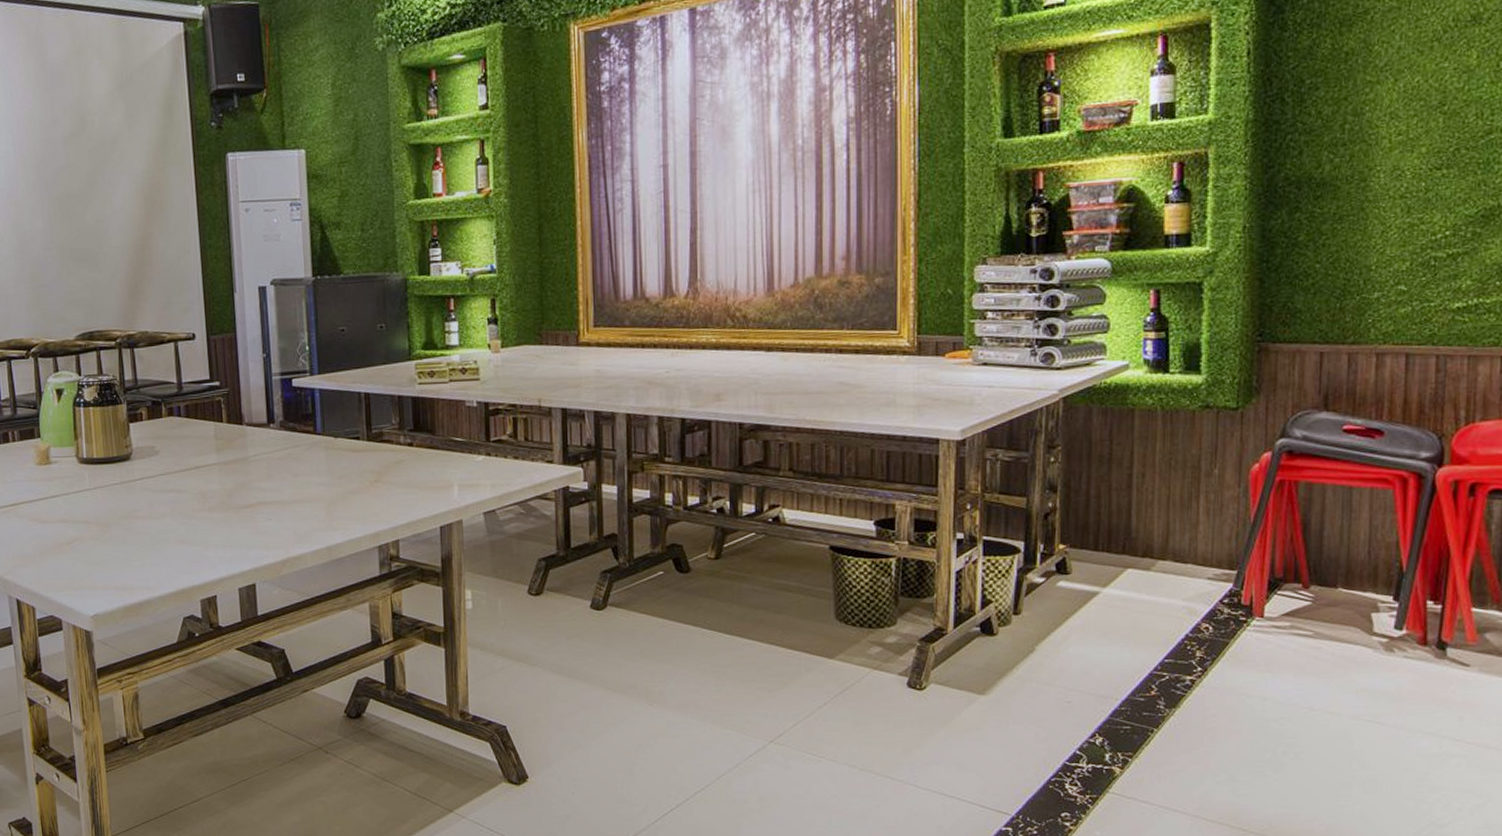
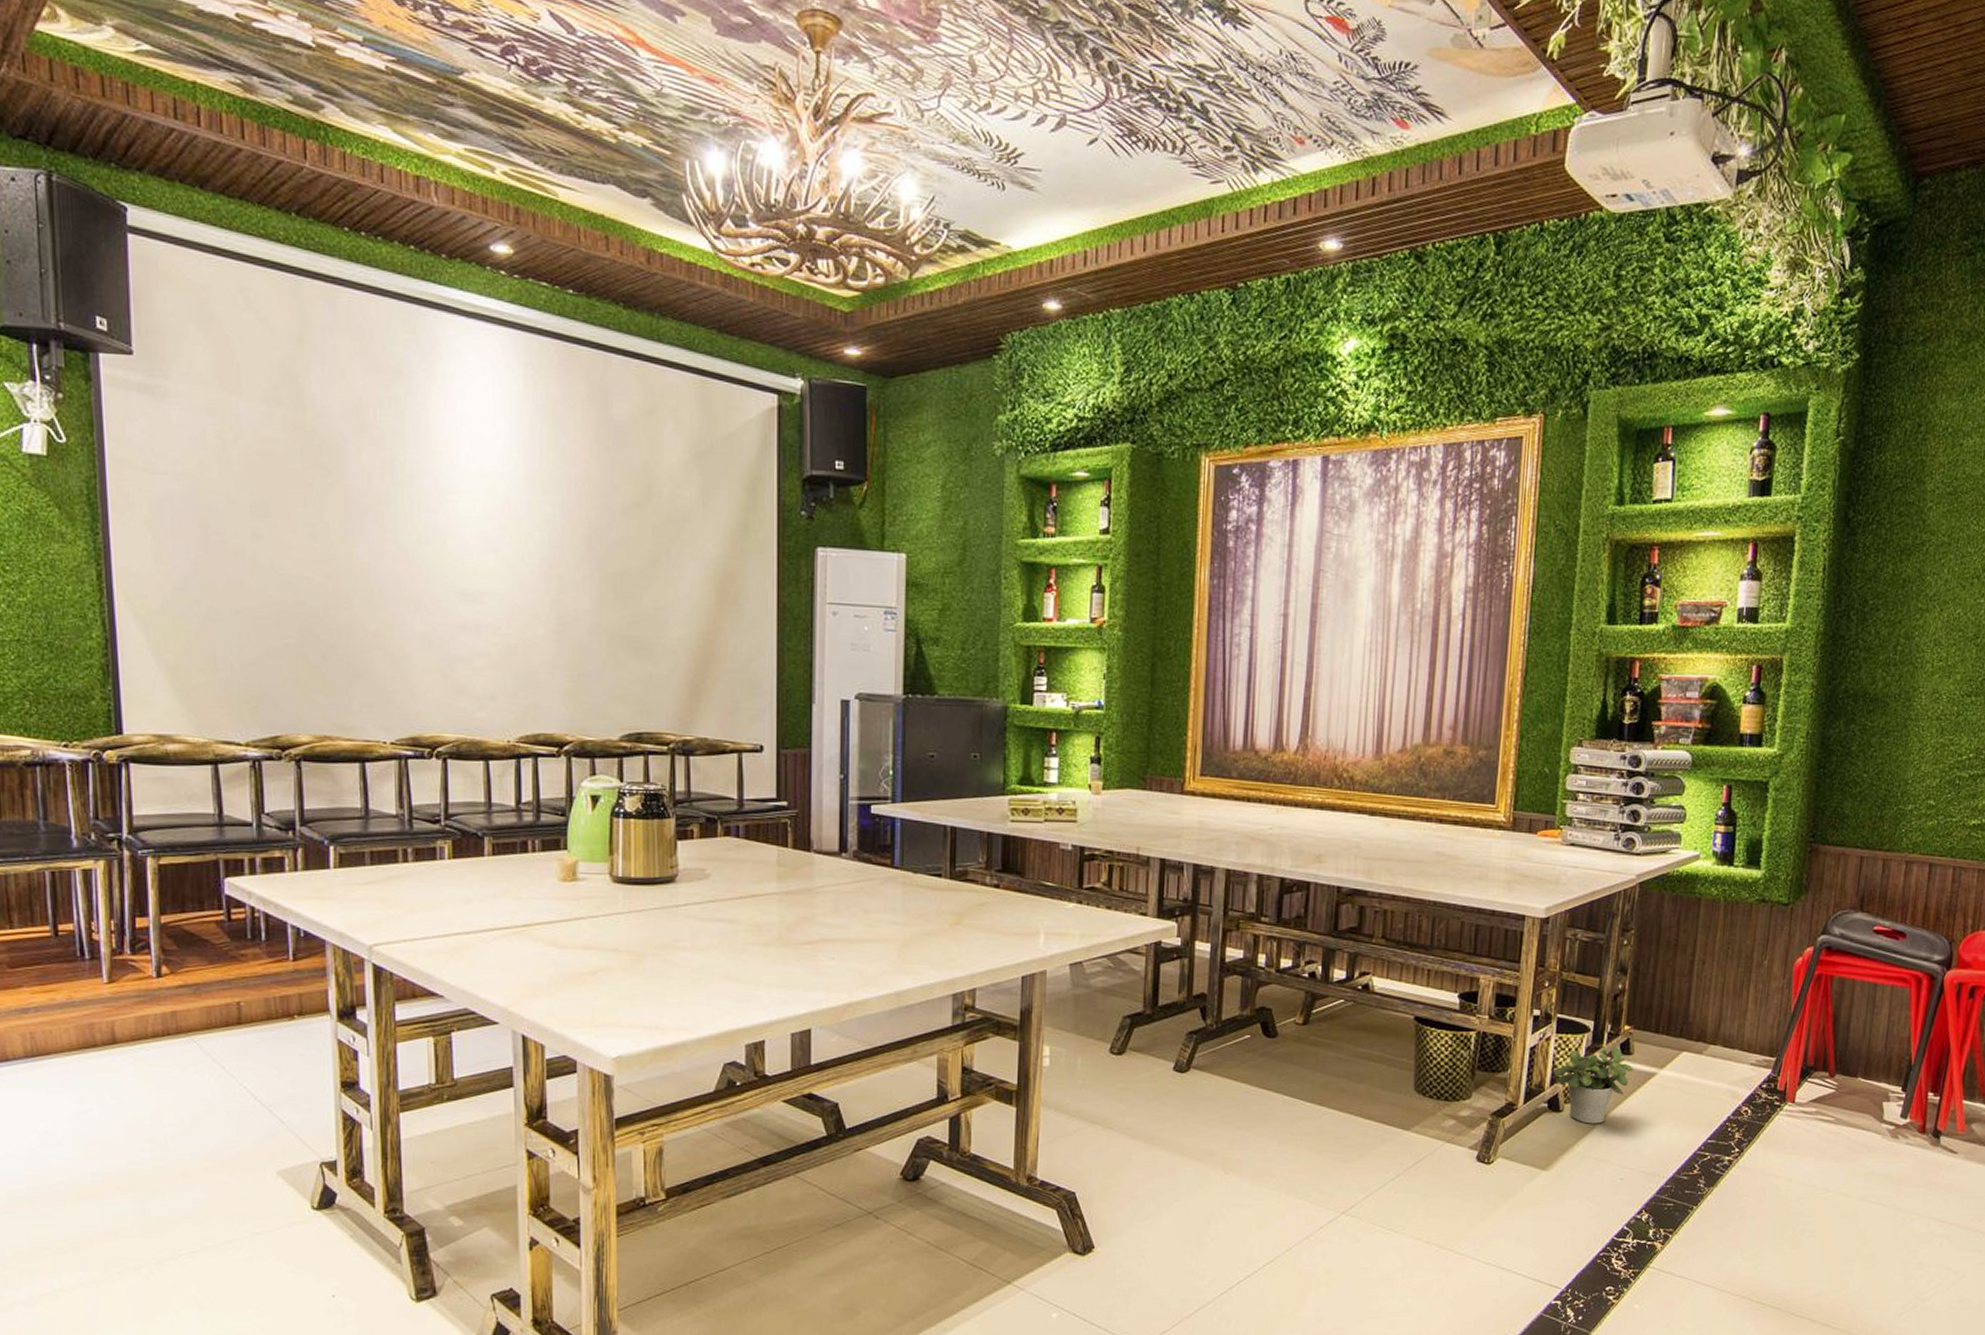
potted plant: none [982,567,1074,647] -> present [1552,1047,1634,1124]

